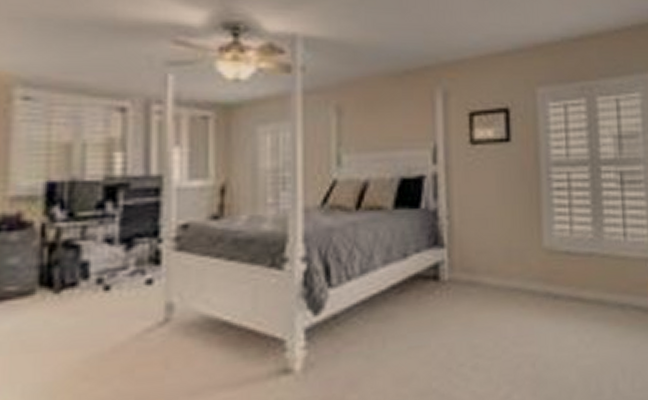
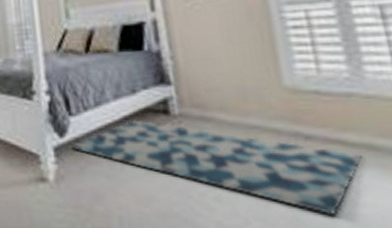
rug: none [326,288,593,370] -> present [71,120,362,216]

